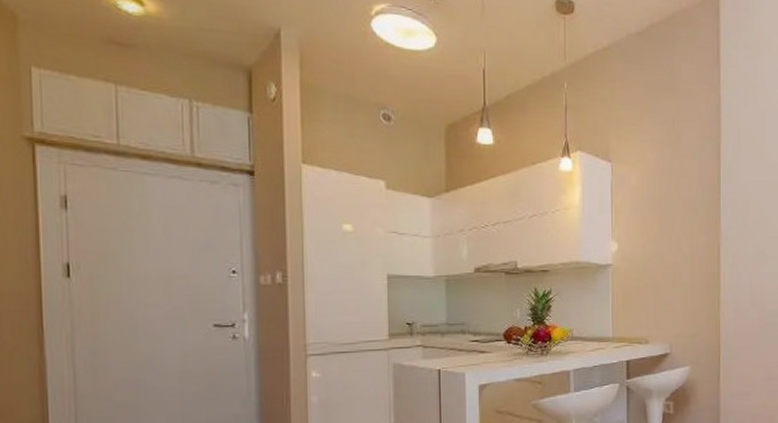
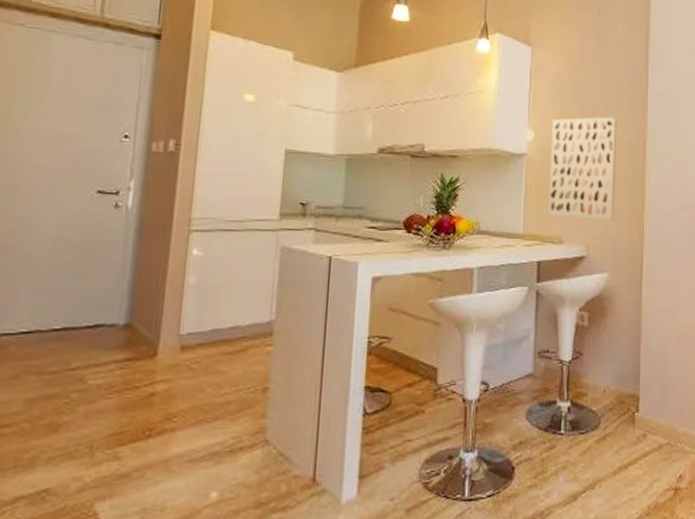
wall art: none [634,225,694,320] -> present [549,116,617,220]

